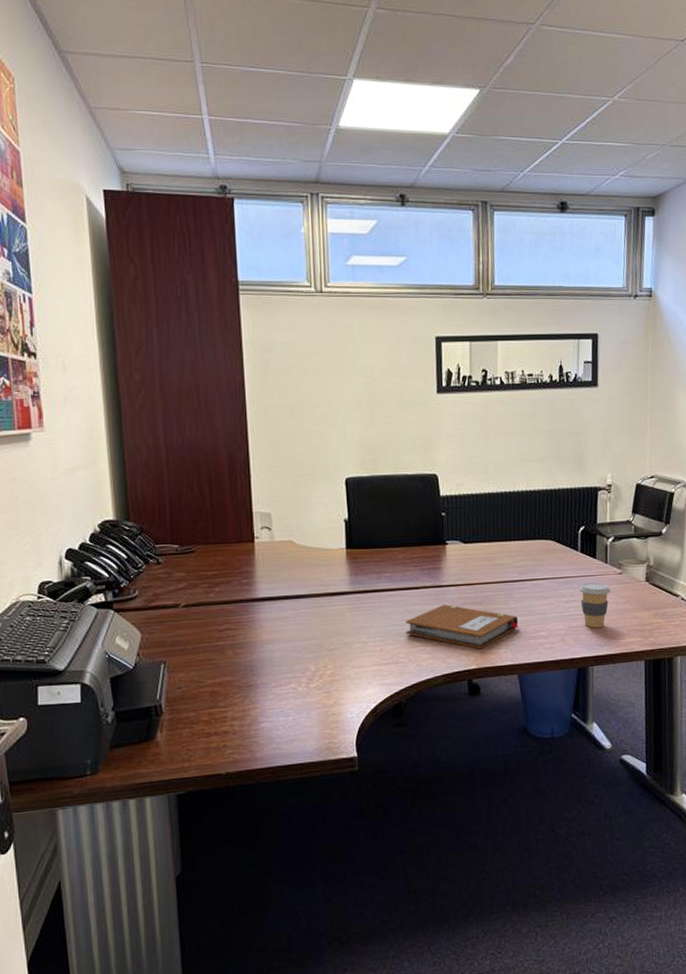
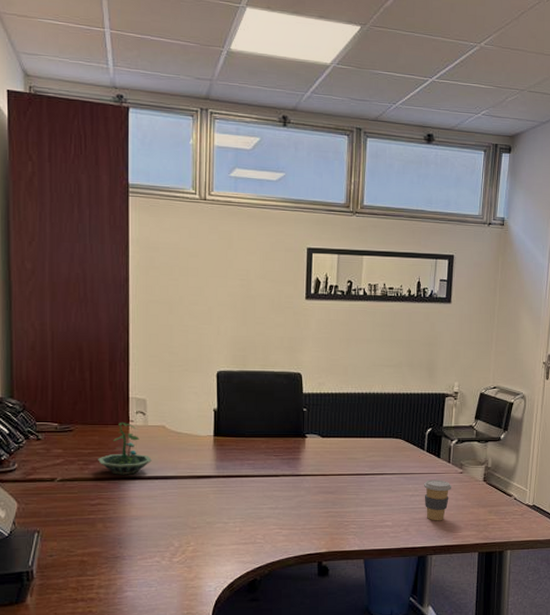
terrarium: none [223,539,281,597] -> present [98,422,152,475]
notebook: present [405,604,519,649] -> none [264,492,367,535]

